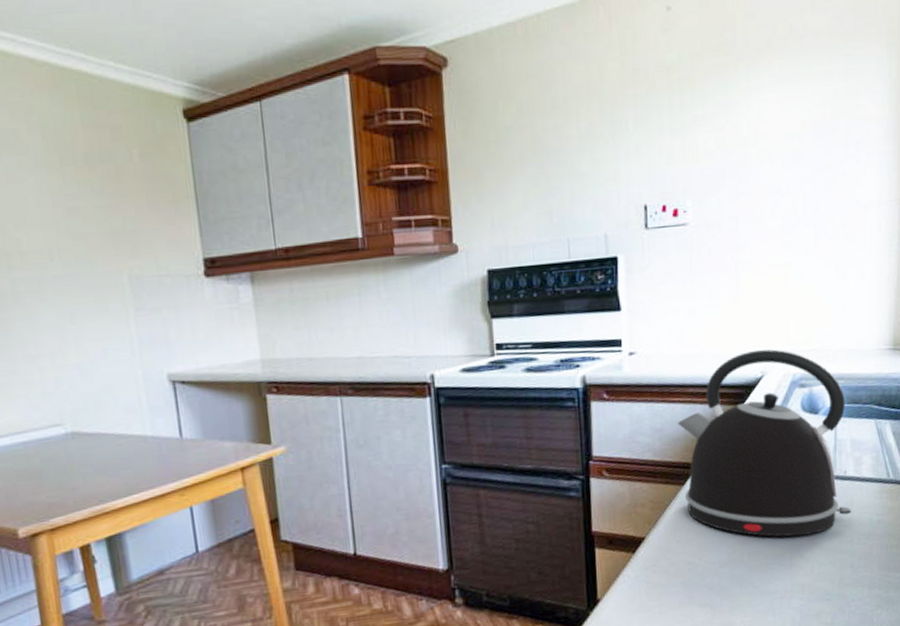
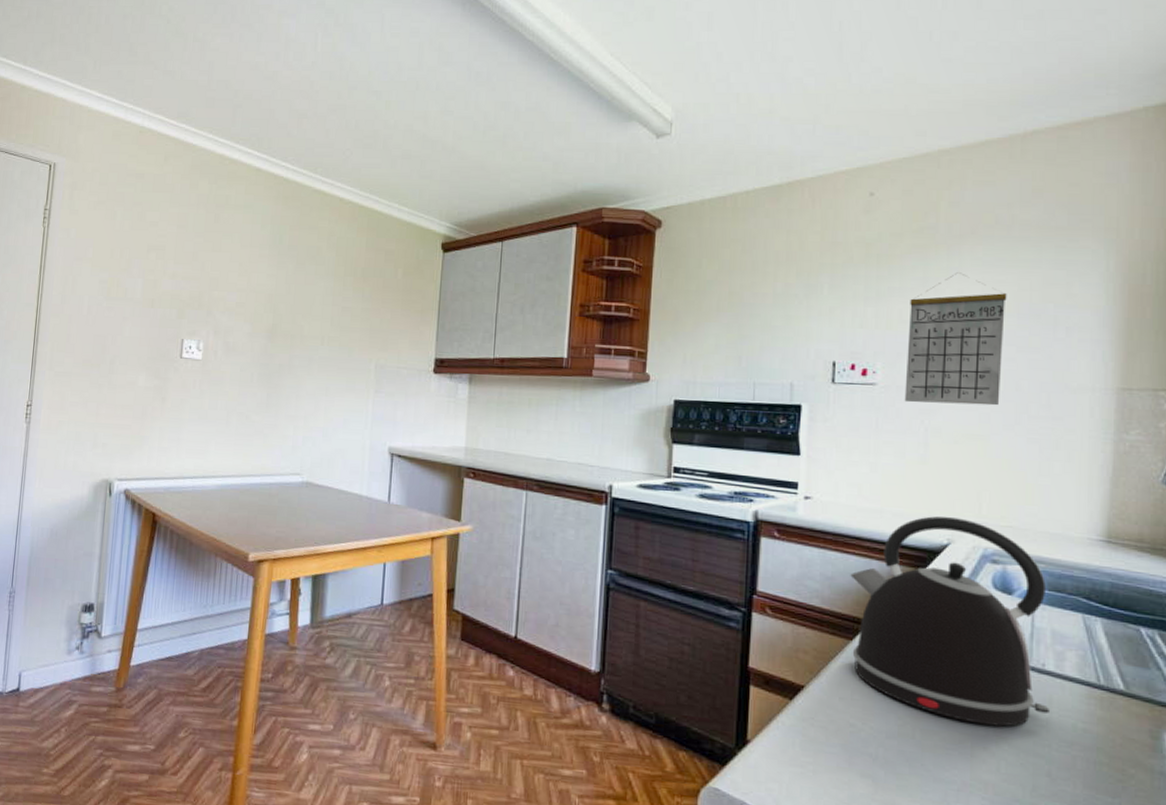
calendar: none [714,92,803,240] -> present [904,272,1007,406]

